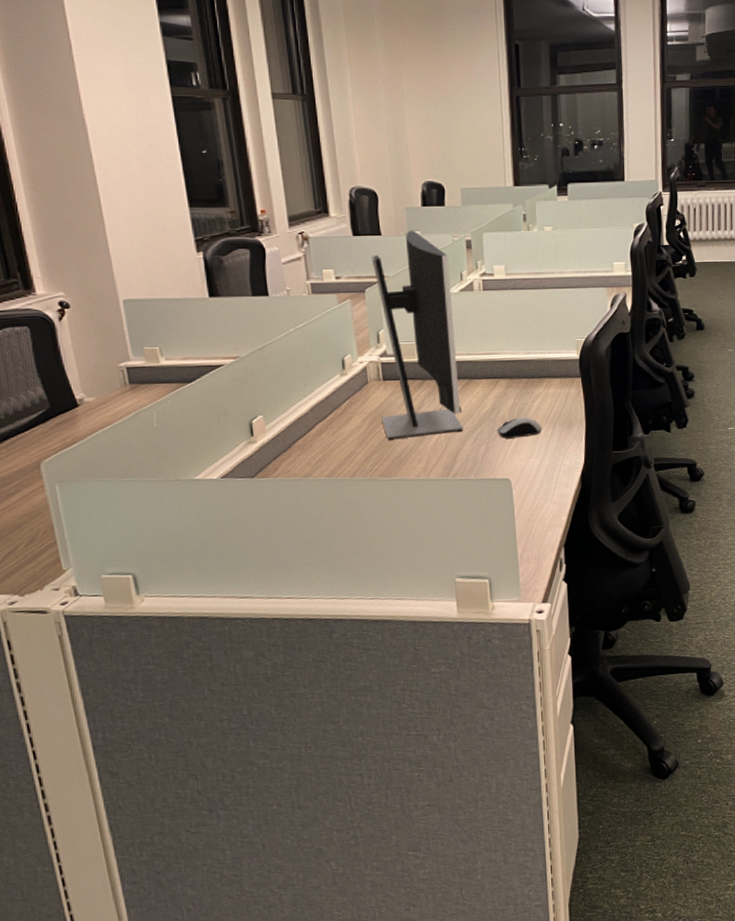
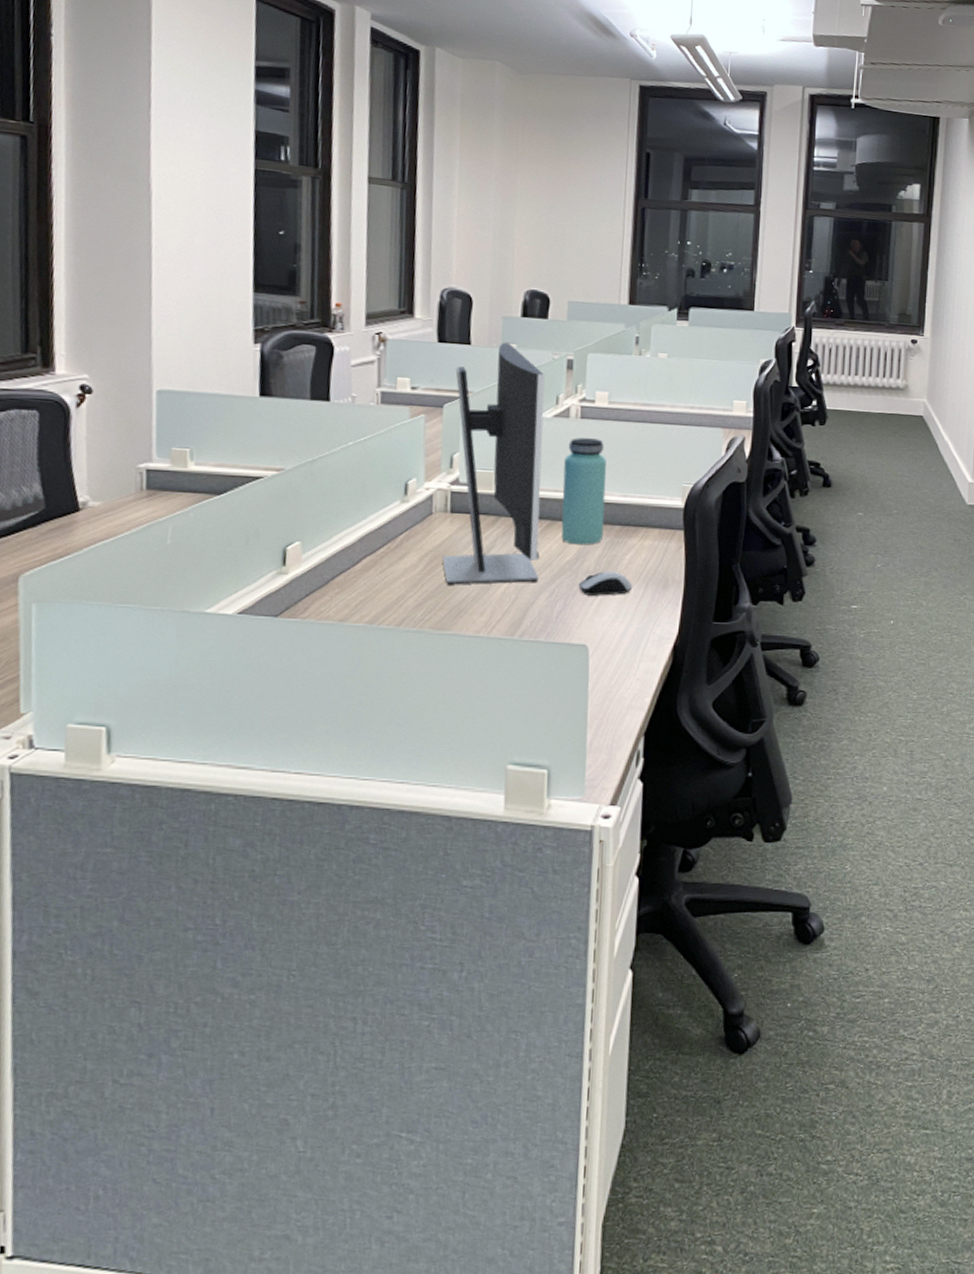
bottle: none [473,307,513,398] -> present [561,438,607,545]

